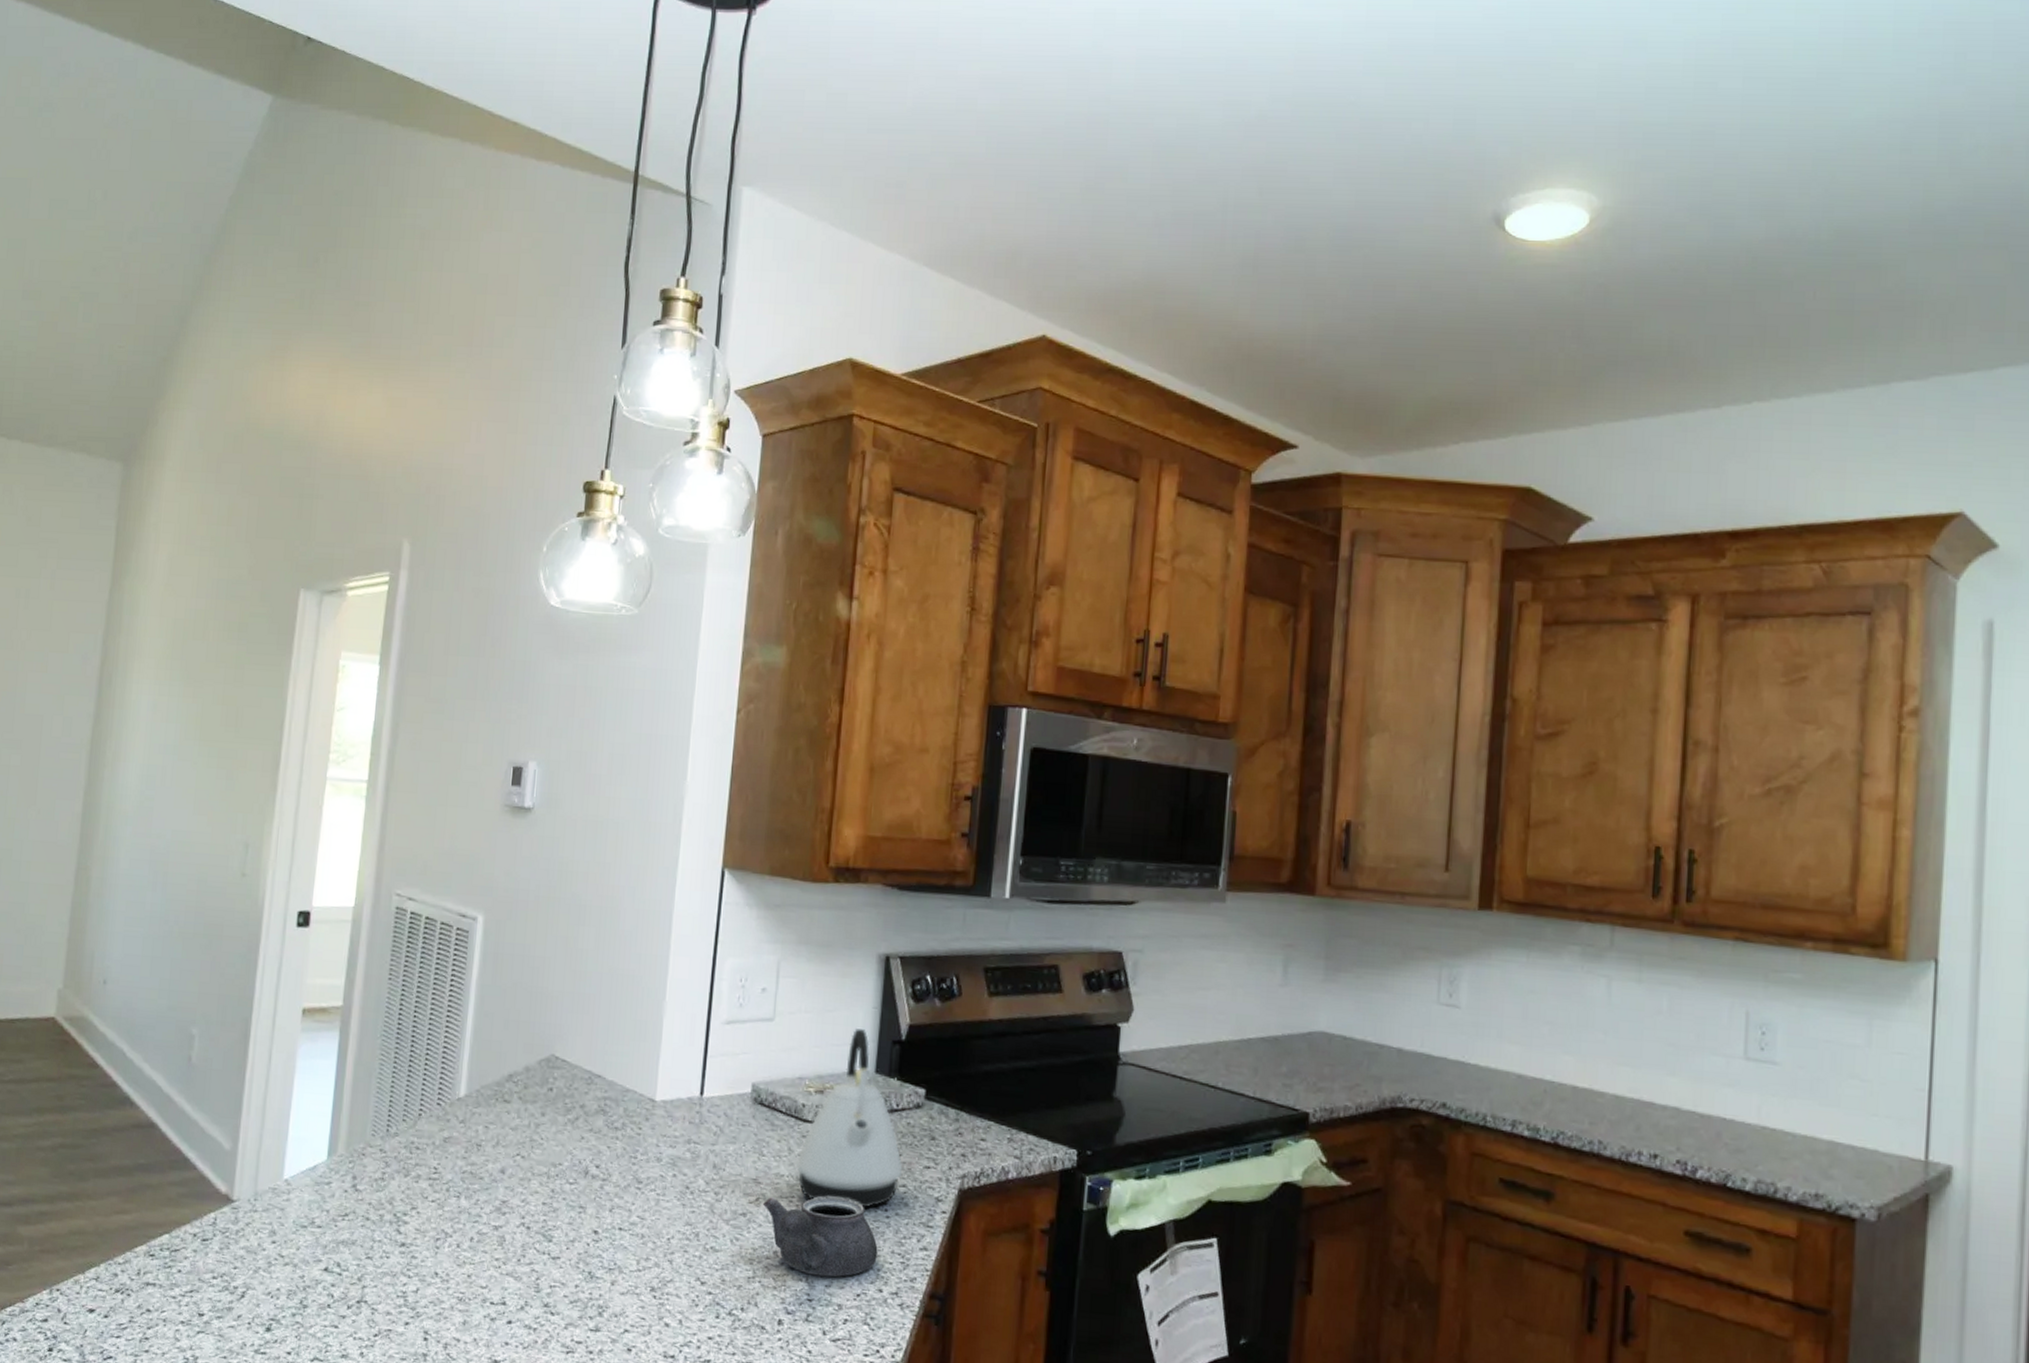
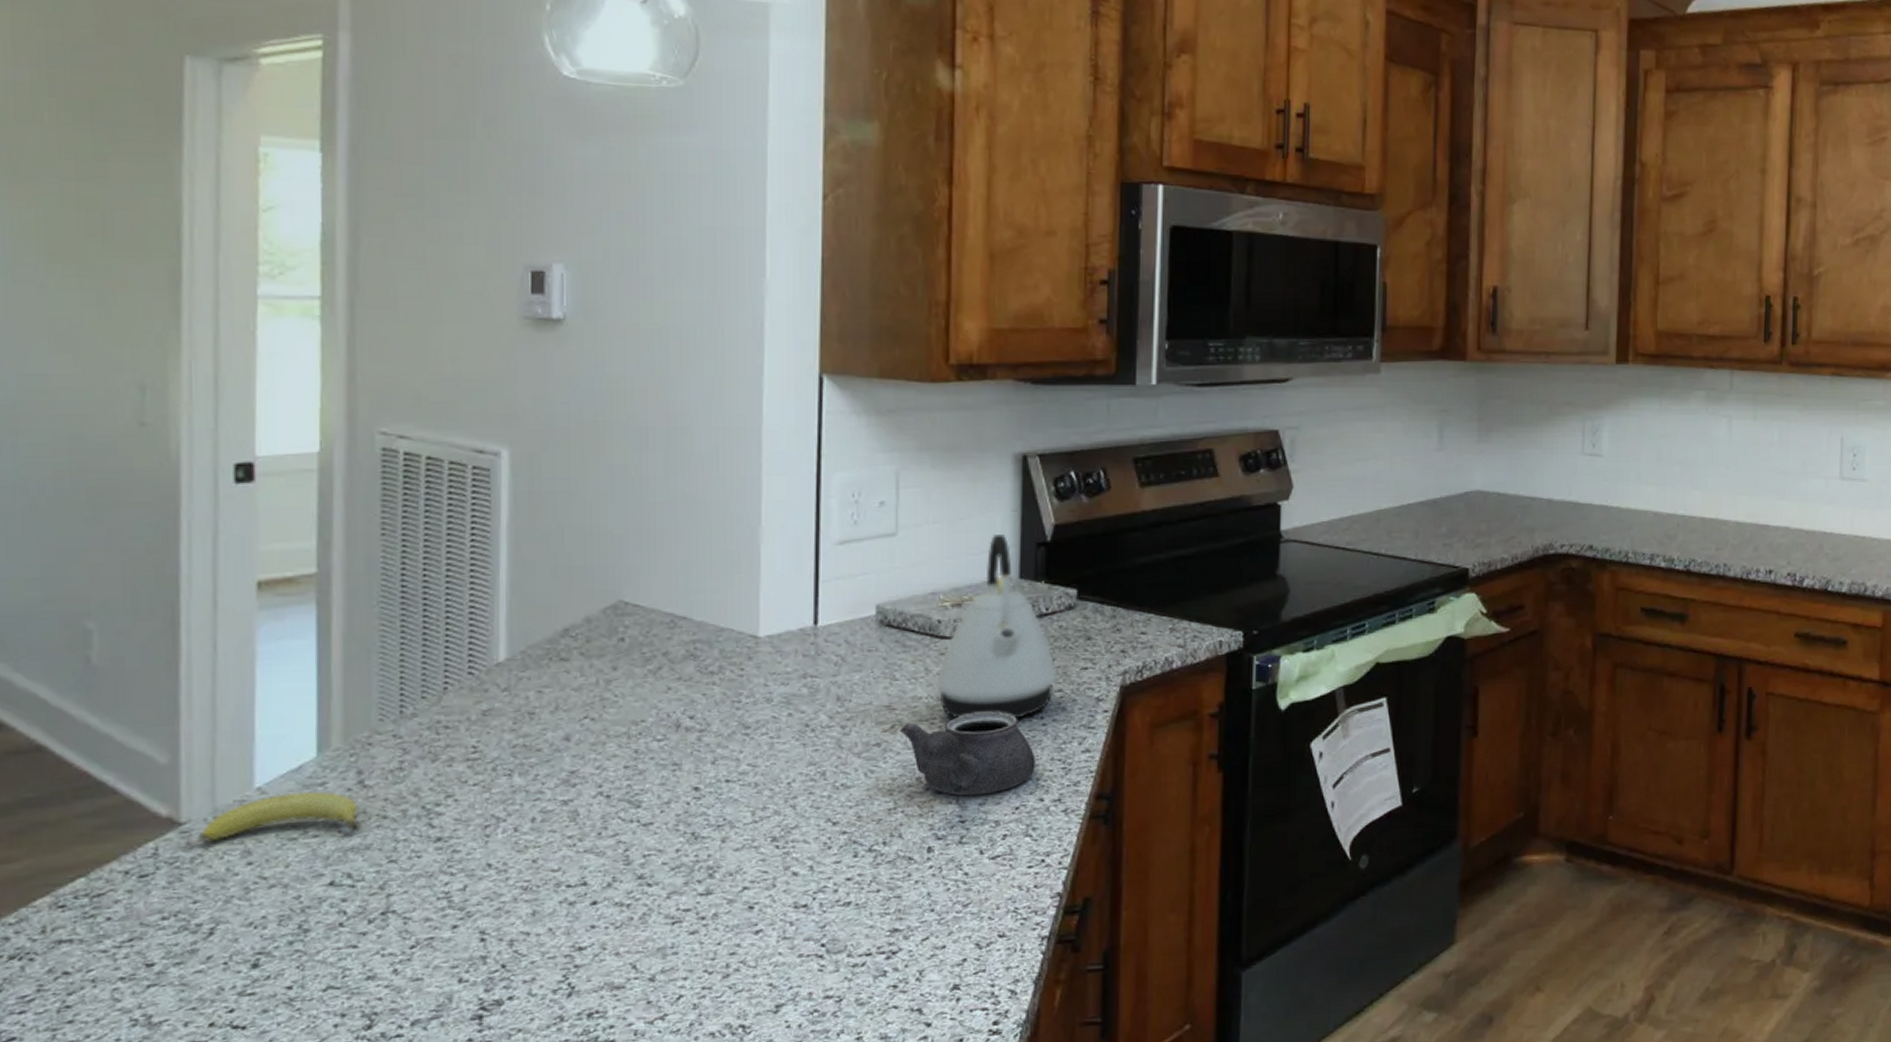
fruit: none [242,1186,350,1229] -> present [197,790,360,842]

